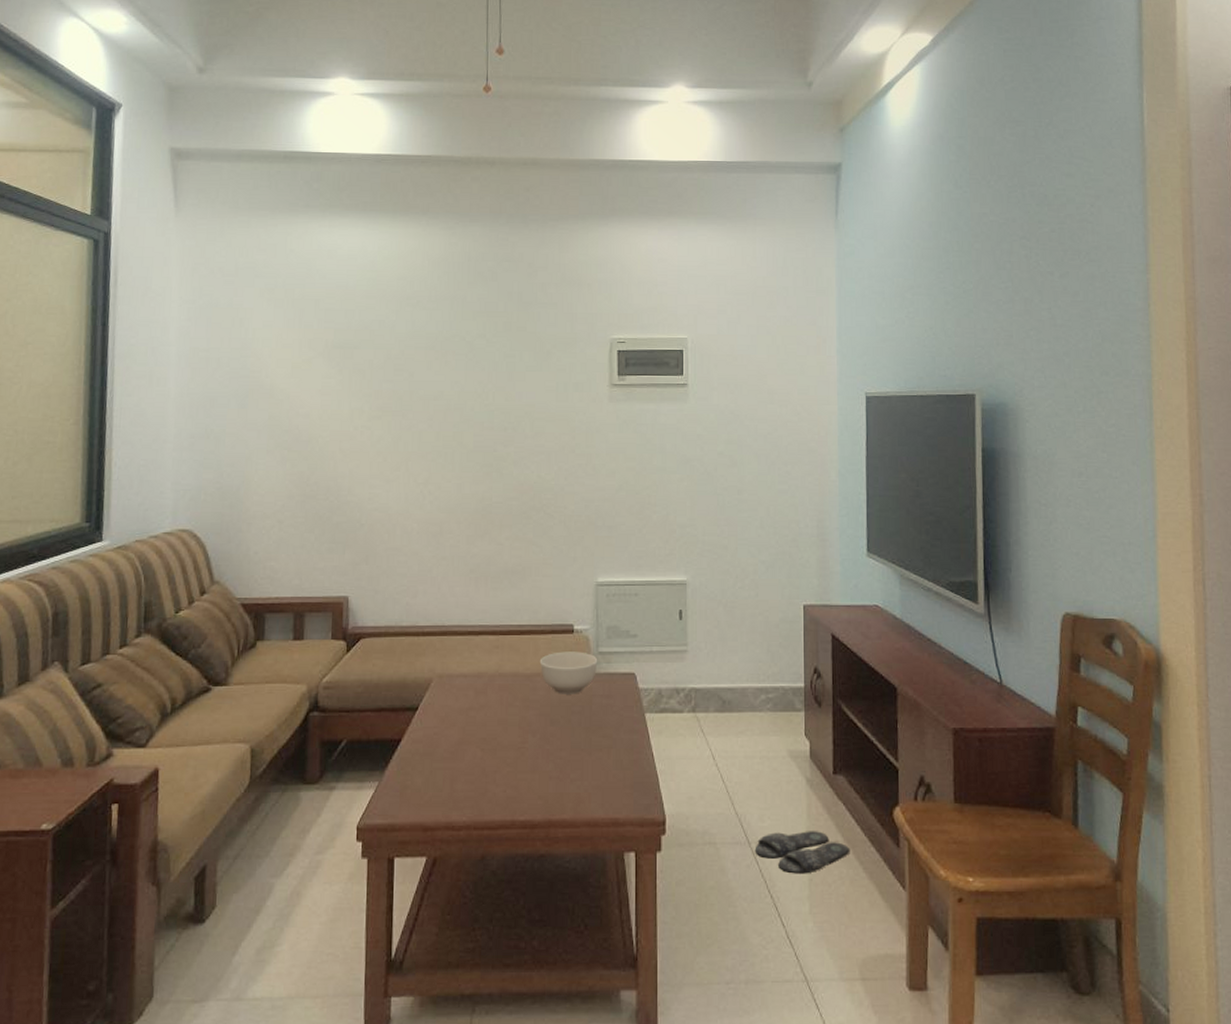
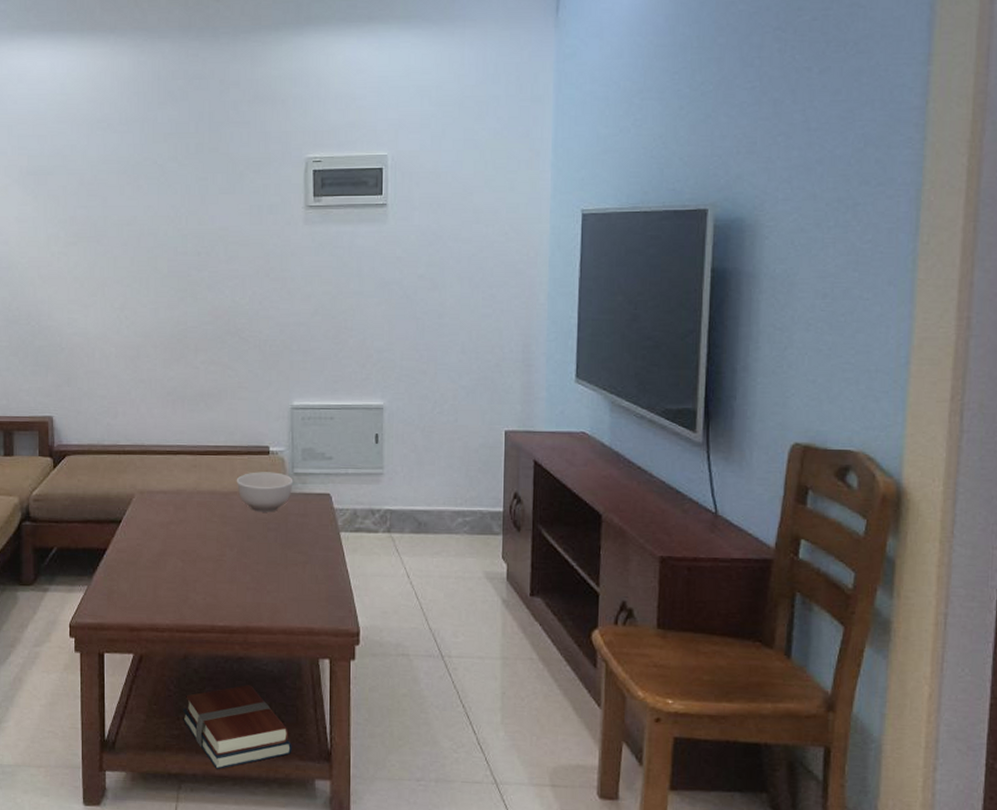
books: none [478,886,596,987] -> present [182,685,292,770]
slippers: present [755,831,850,874] -> none [447,648,545,688]

